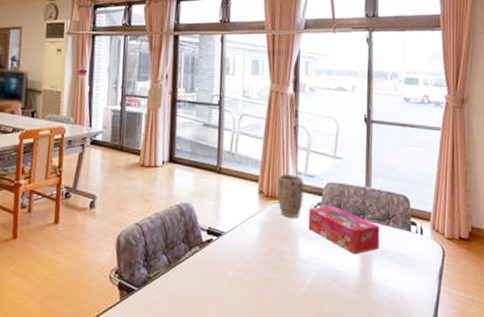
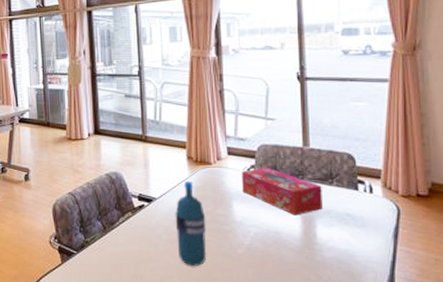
water bottle: none [241,216,272,305] -> present [175,182,207,266]
plant pot: present [277,173,304,218] -> none [205,138,235,182]

